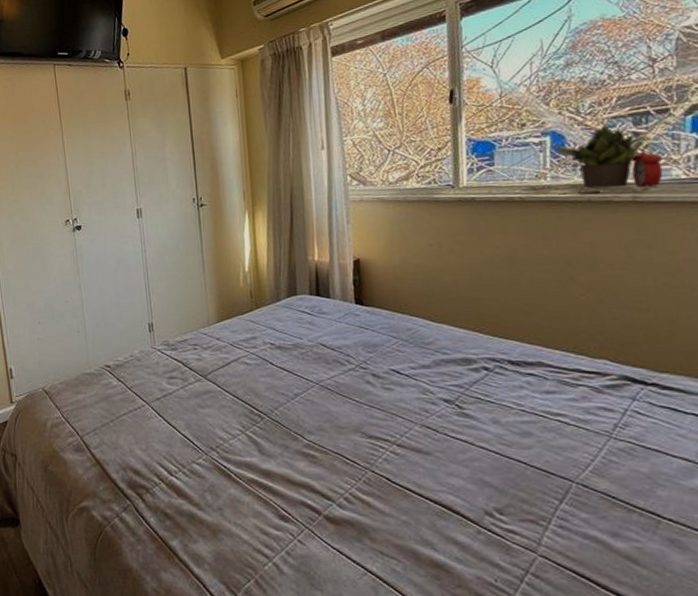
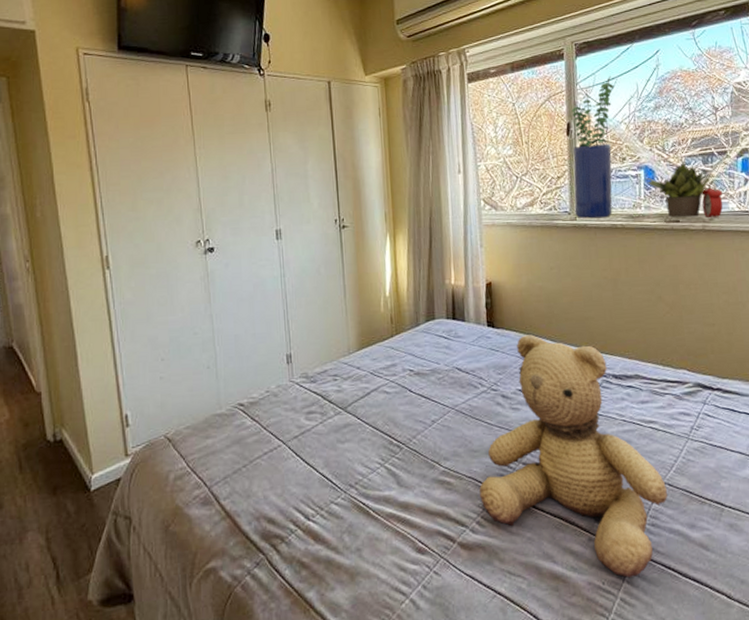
teddy bear: none [347,314,581,579] -> present [479,334,667,578]
vase: none [455,34,511,193] -> present [571,76,615,219]

